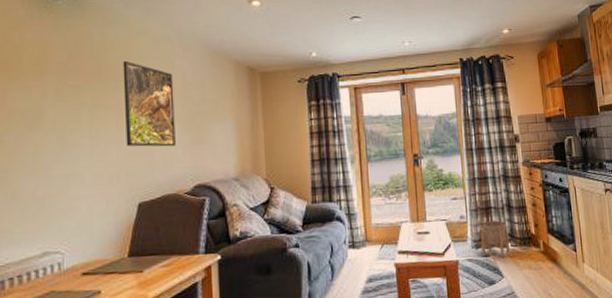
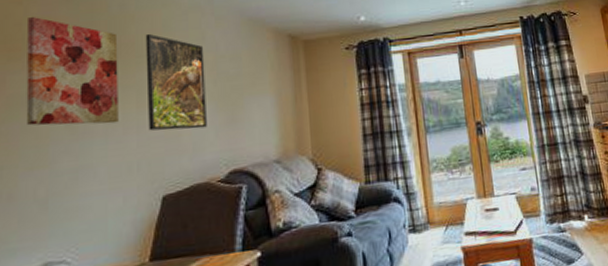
wall art: none [23,41,101,139] -> present [26,16,119,126]
planter: present [480,220,510,258] -> none [554,190,587,233]

